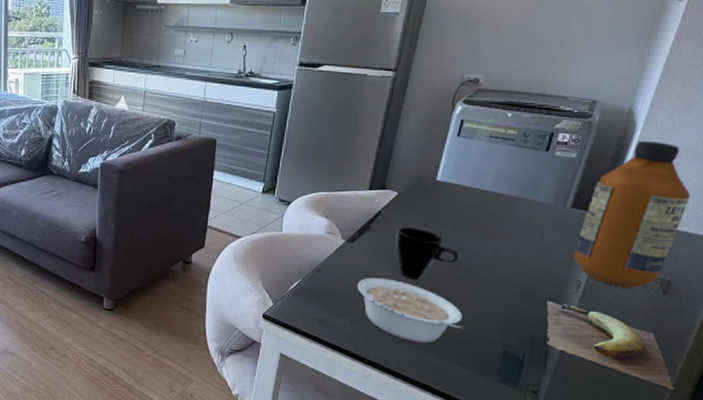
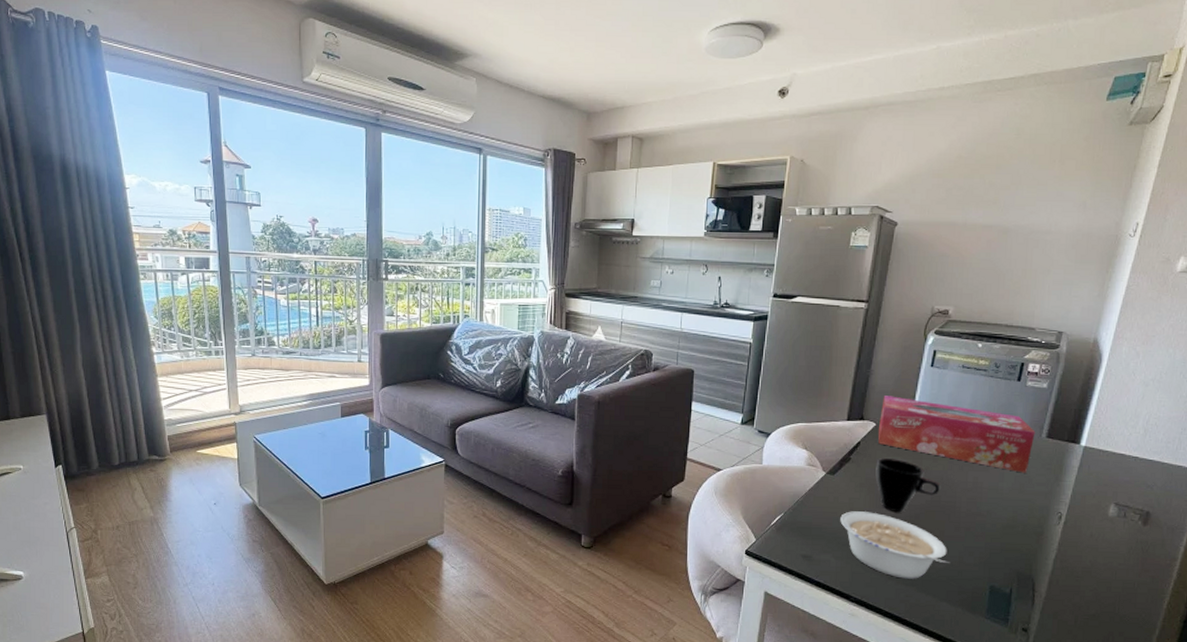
tissue box: none [399,165,561,243] -> present [878,396,1036,473]
banana: present [546,301,675,389] -> none [1029,534,1164,625]
bottle: present [573,140,691,288] -> none [1053,370,1161,519]

